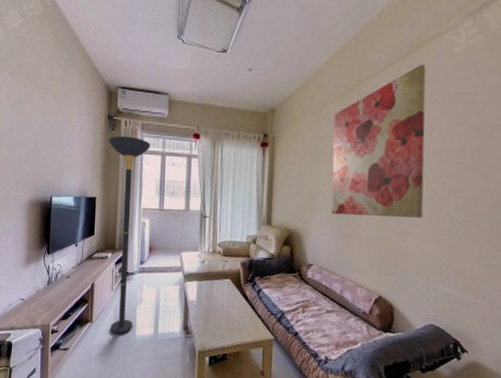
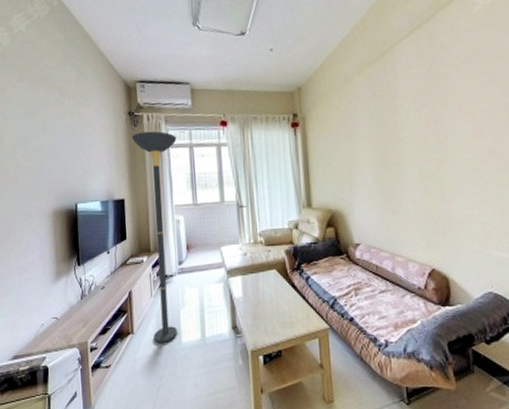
wall art: present [331,64,426,218] -> none [362,27,466,190]

